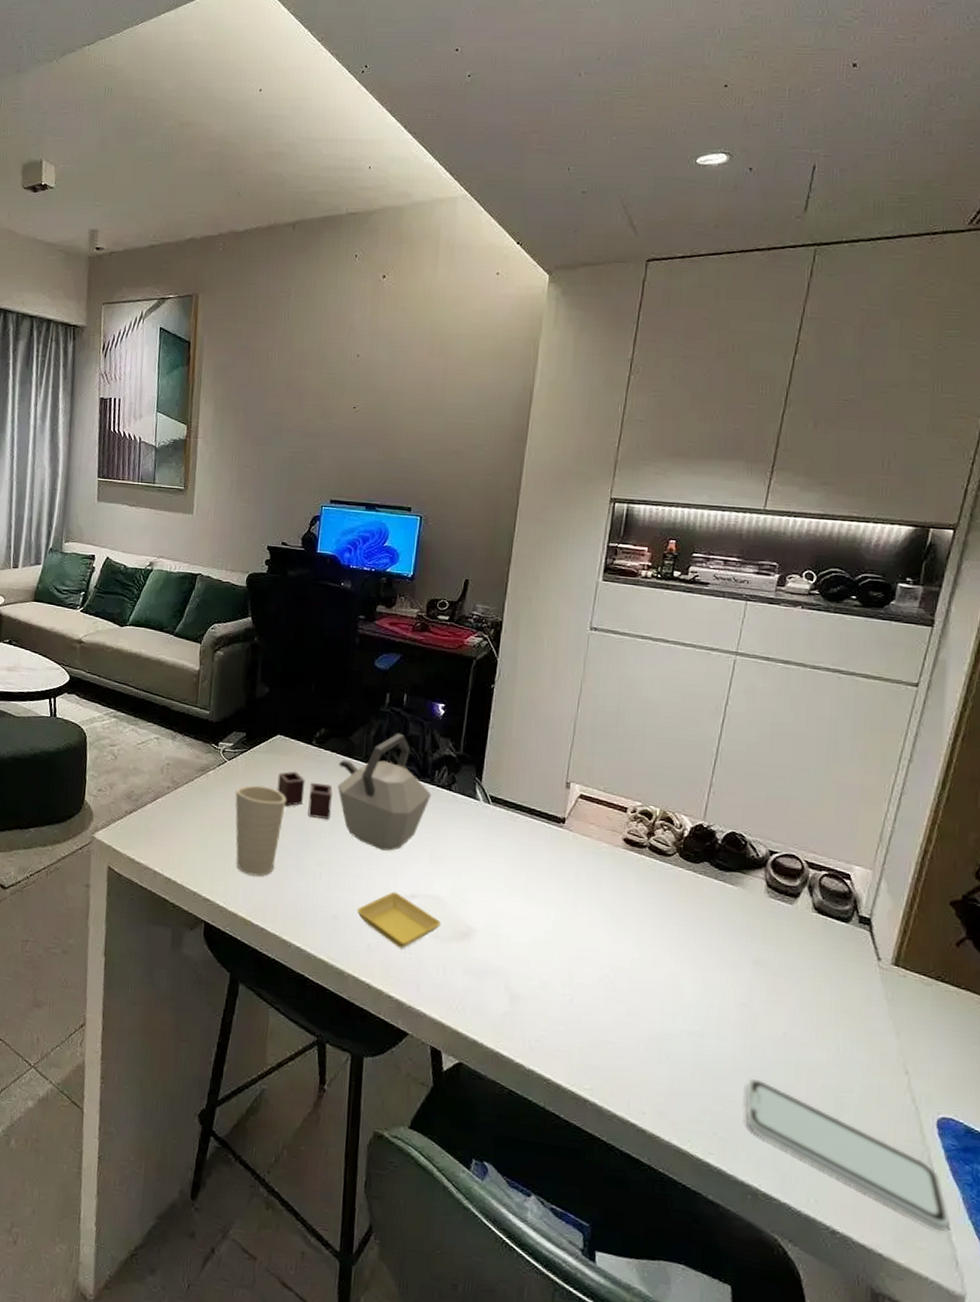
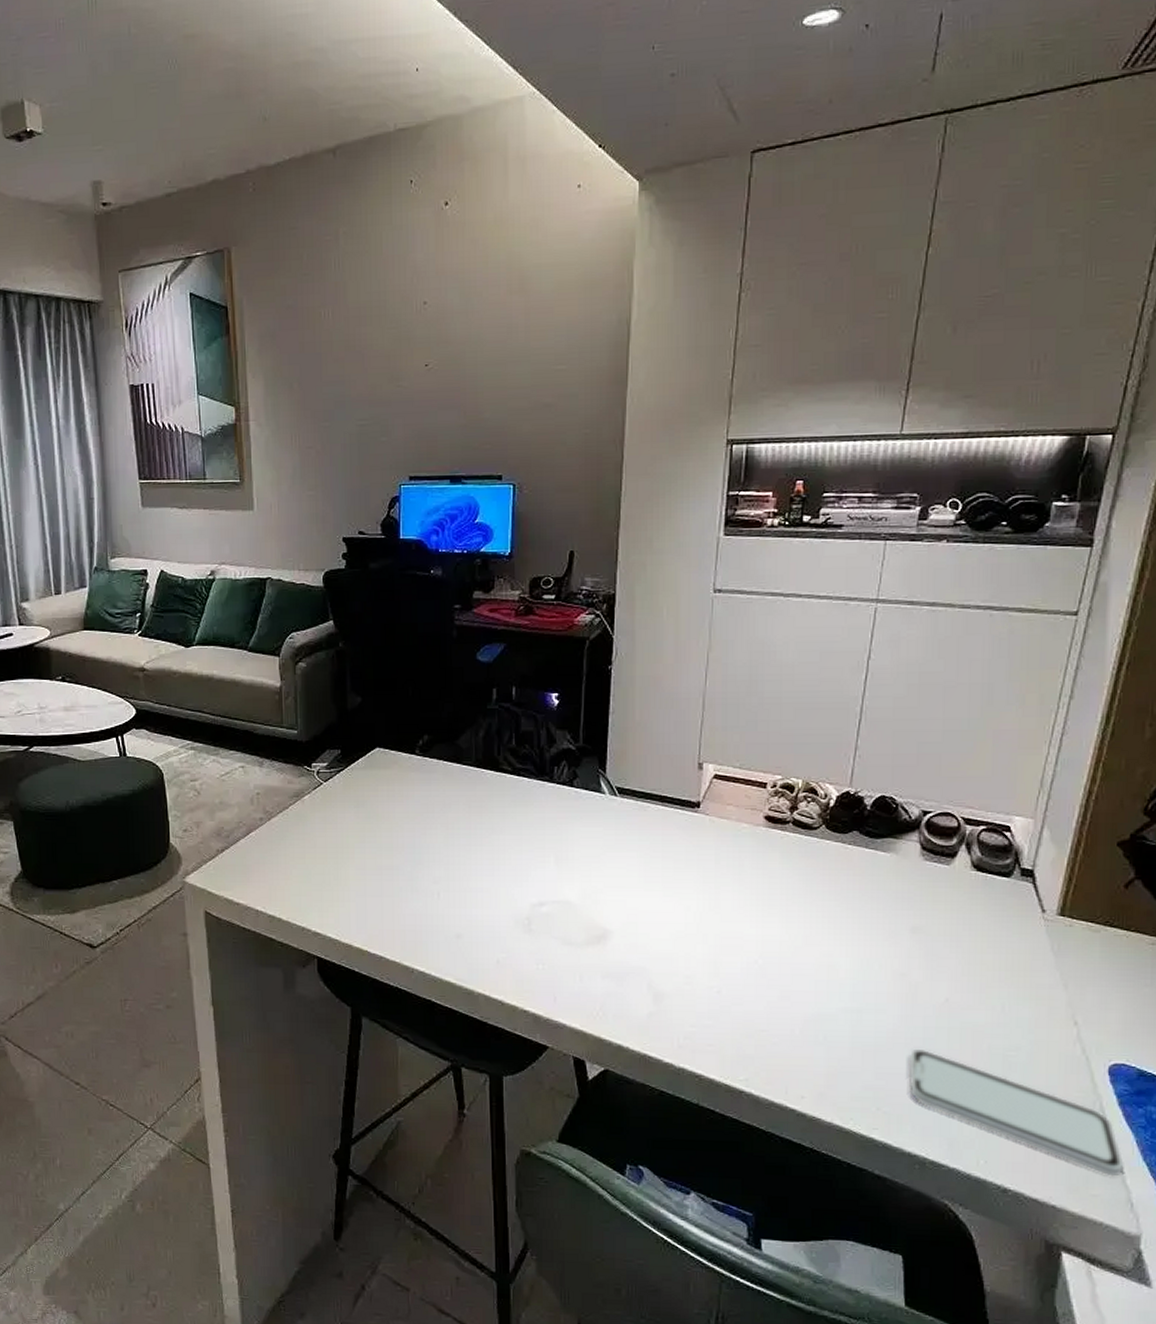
cup: present [234,785,286,876] -> none [336,805,393,903]
kettle: present [277,733,432,851] -> none [381,730,552,859]
saucer: present [356,891,442,949] -> none [481,901,575,960]

